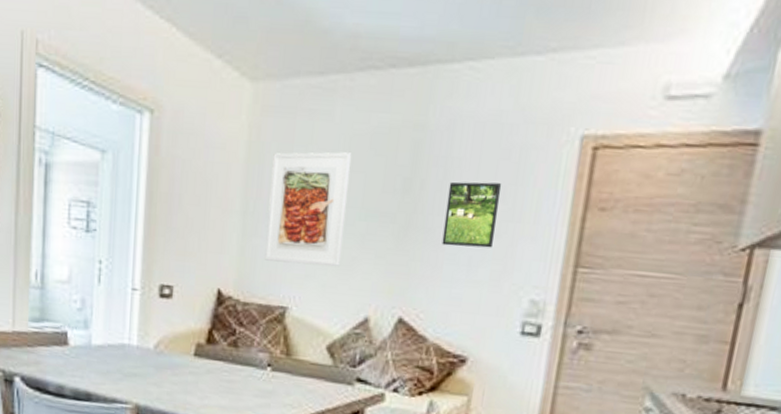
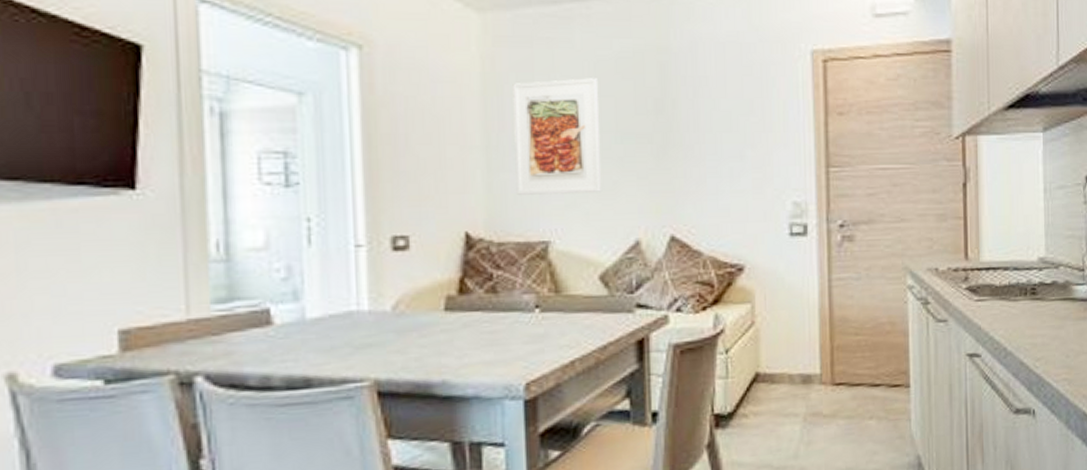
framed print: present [442,182,502,248] -> none [700,97,751,160]

